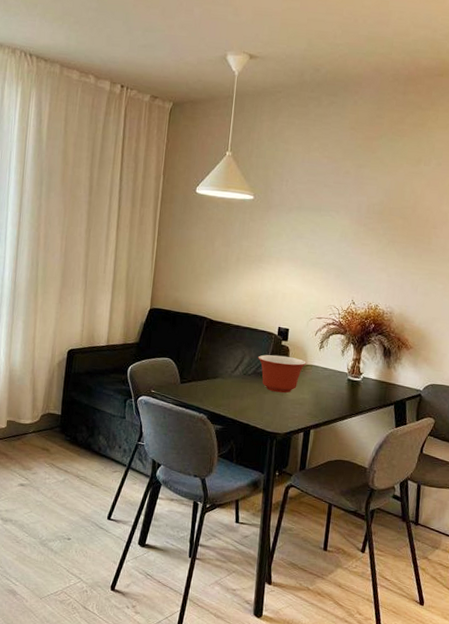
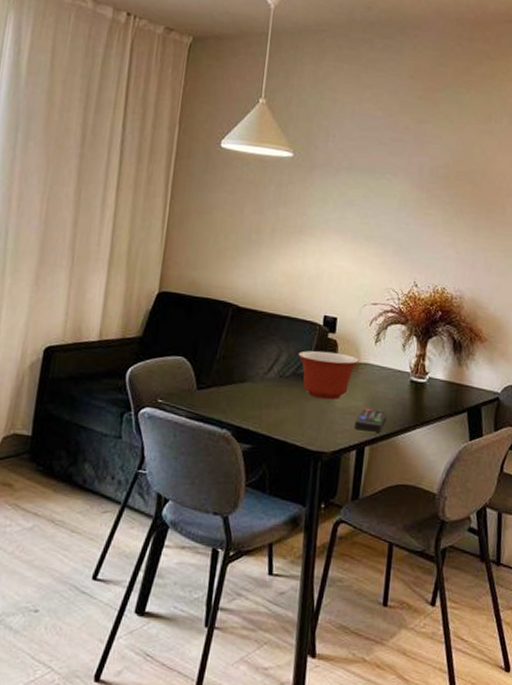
remote control: none [302,400,329,419] -> present [355,408,387,432]

